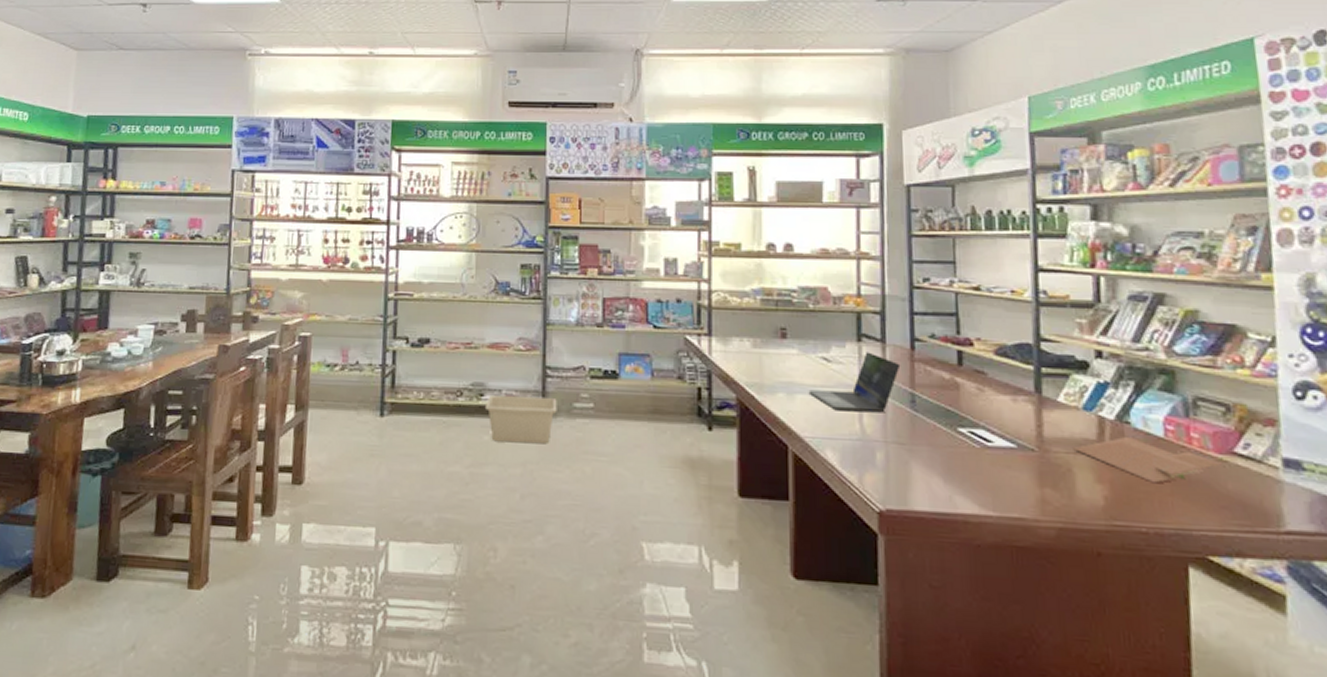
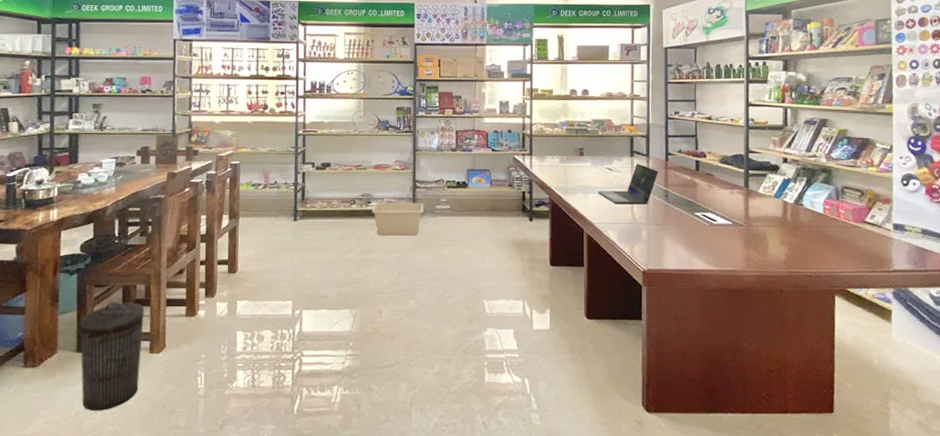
trash can: none [100,516,184,663] -> present [79,302,145,411]
papers: present [1073,436,1222,484] -> none [767,213,857,244]

